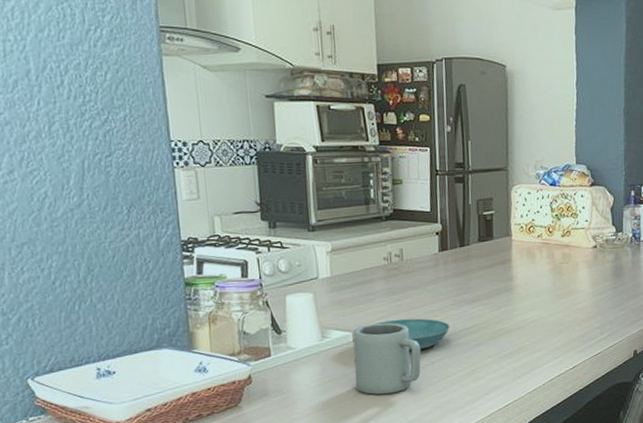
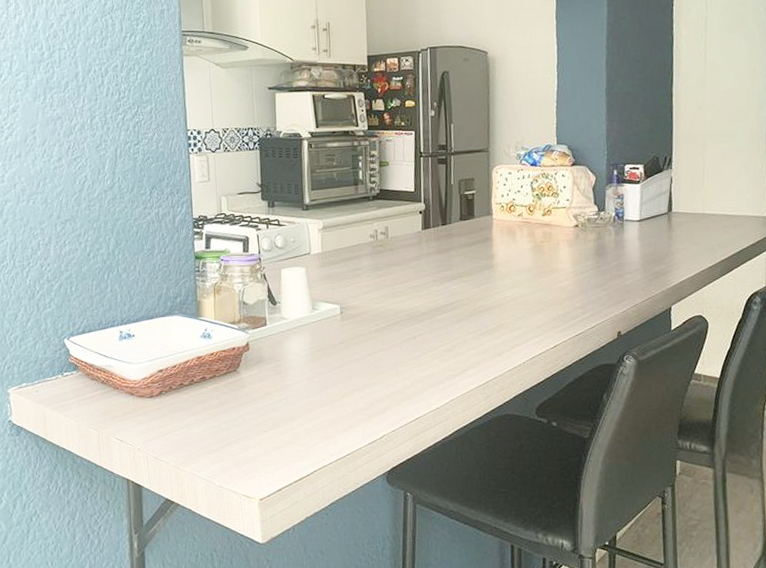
cup: present [353,322,421,395] -> none [341,297,404,366]
saucer: present [373,318,451,351] -> none [359,293,433,325]

